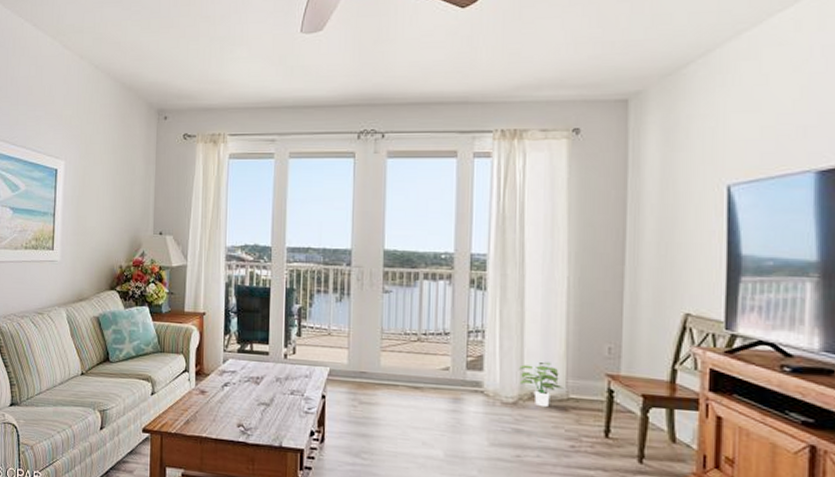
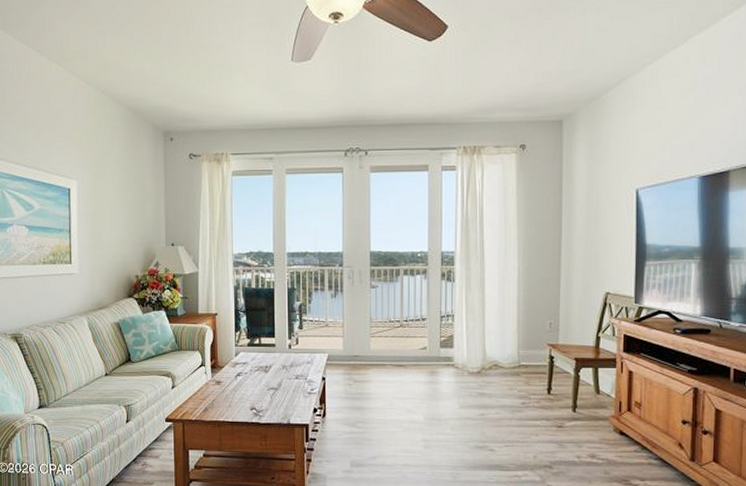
potted plant: present [519,361,564,408] -> none [482,337,516,374]

